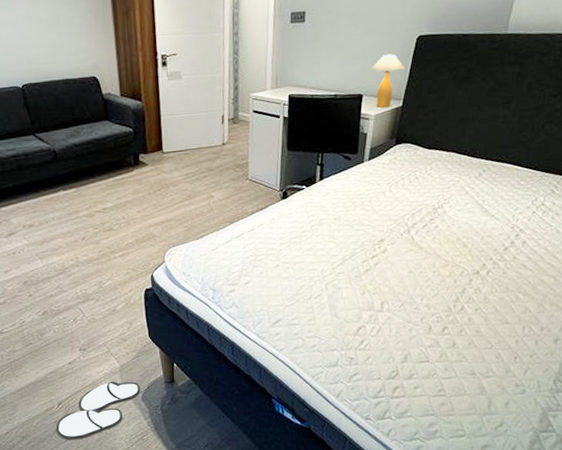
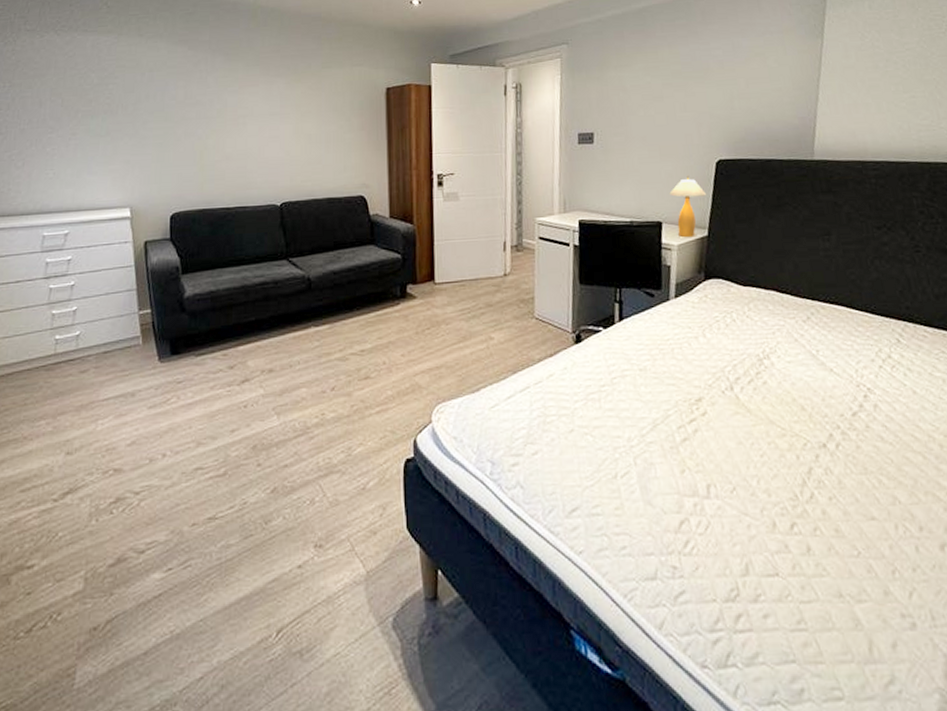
slippers: present [55,381,140,440] -> none [269,596,390,693]

